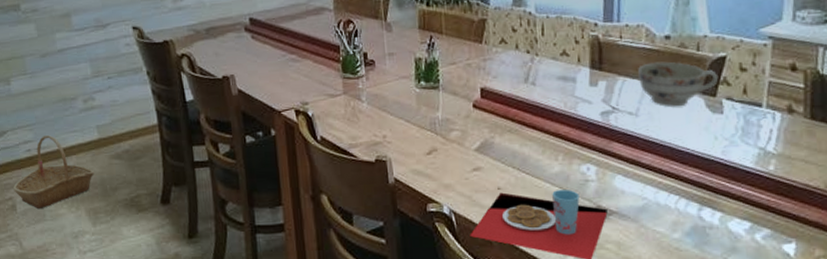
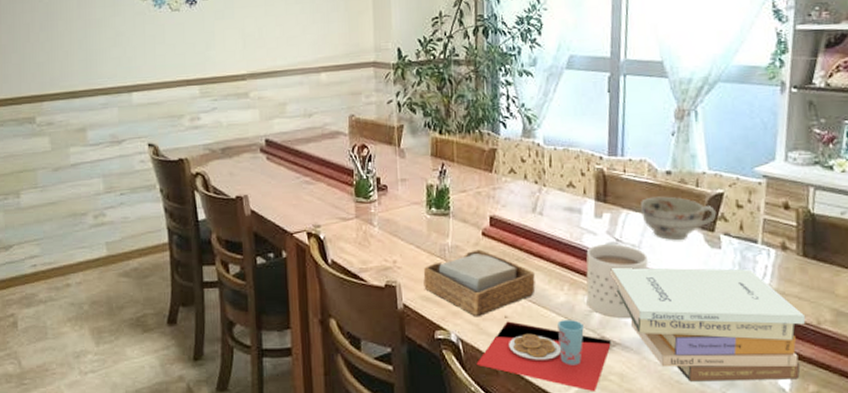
basket: present [13,135,94,210] -> none [16,251,101,327]
napkin holder: none [413,122,529,188] -> present [423,249,536,316]
mug: none [581,112,646,187] -> present [586,244,648,318]
books: none [606,134,813,249] -> present [610,267,806,382]

